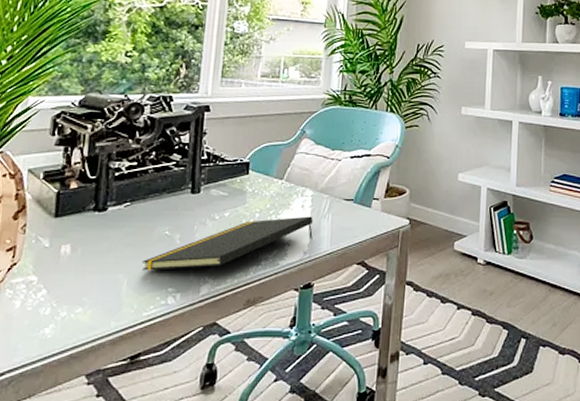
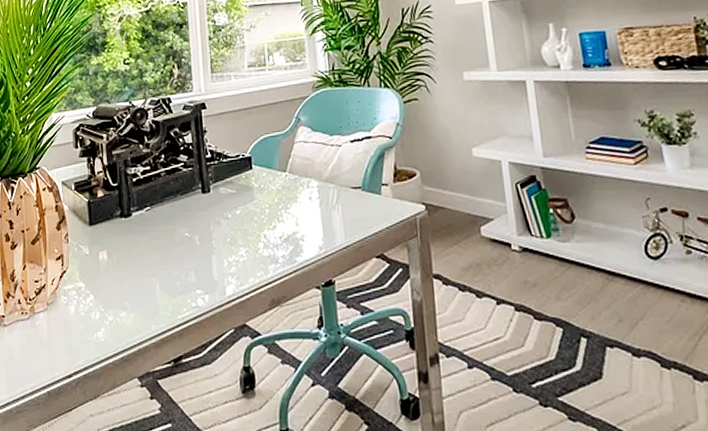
notepad: present [141,216,313,271] -> none [169,208,326,273]

